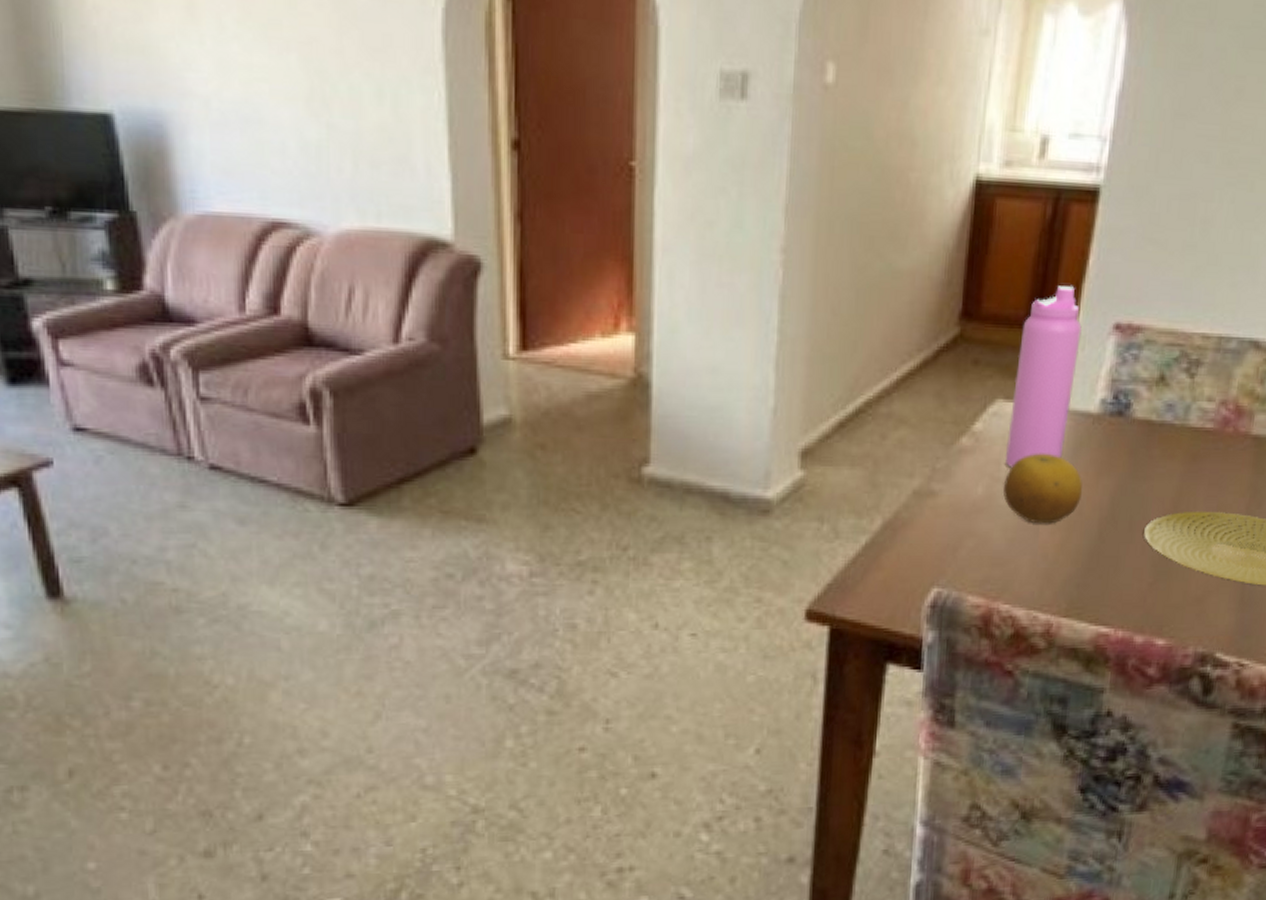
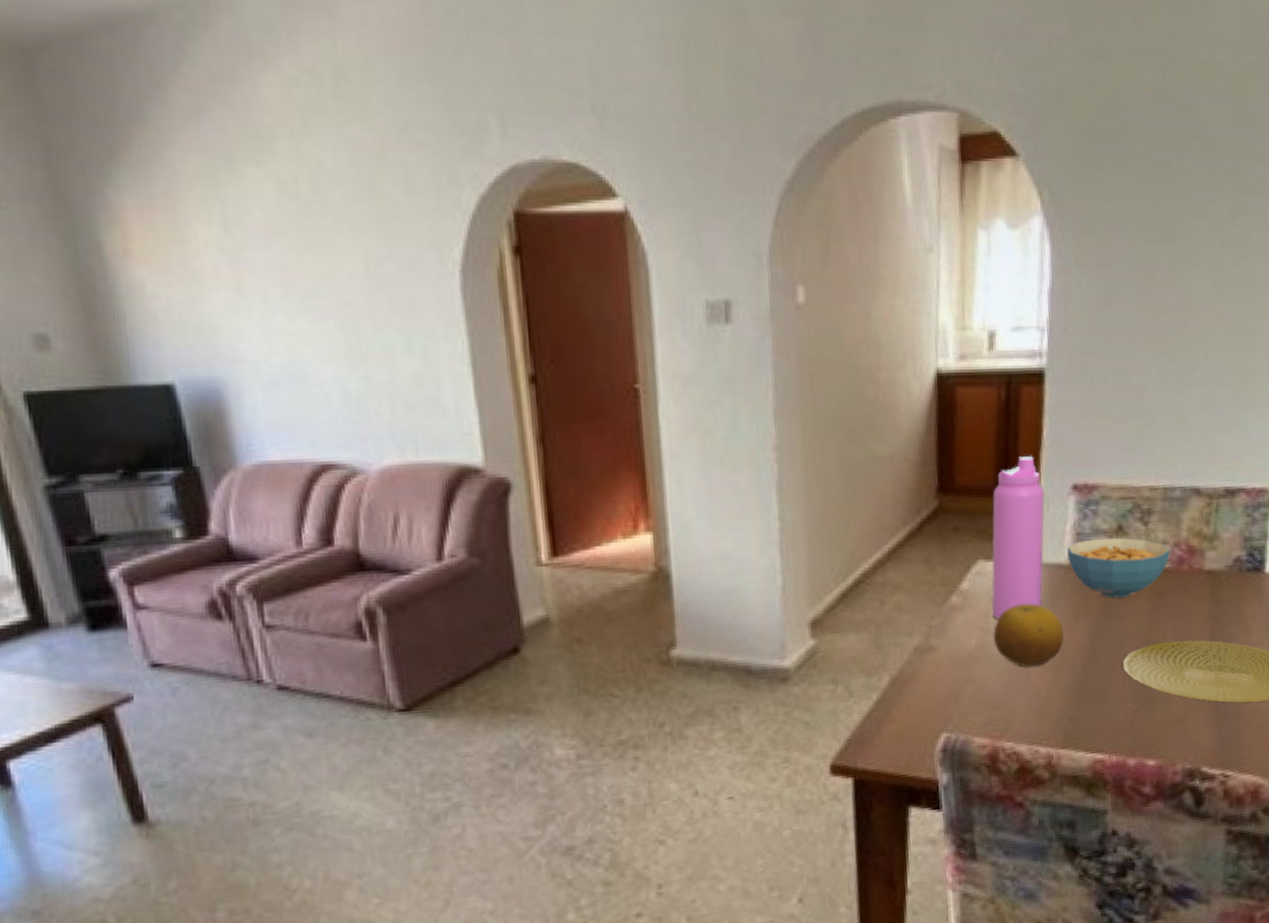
cereal bowl: none [1098,387,1215,456] -> present [1067,537,1170,598]

